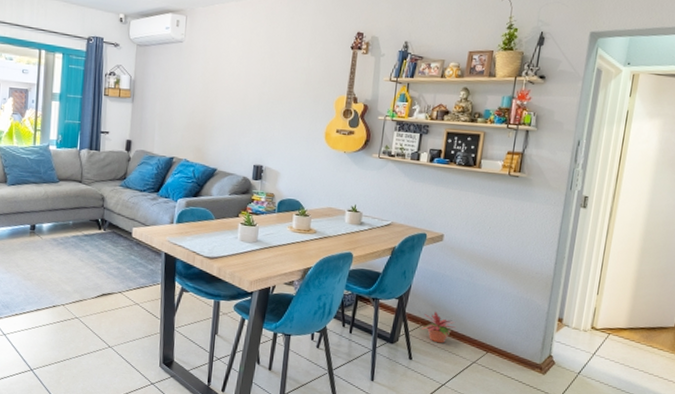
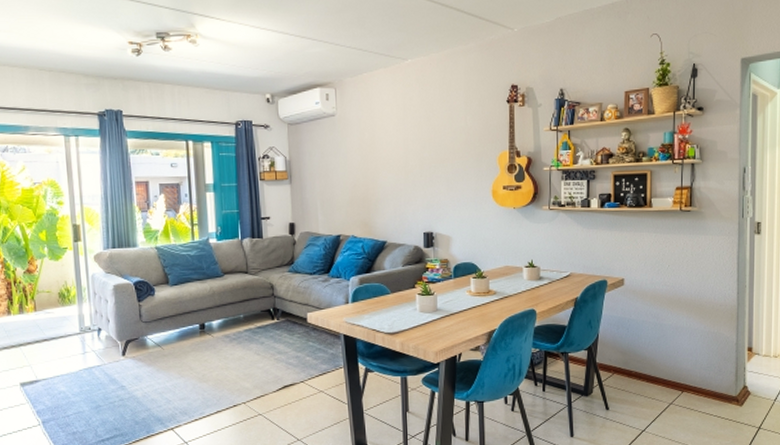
potted plant: present [421,311,457,344] -> none [614,357,649,389]

